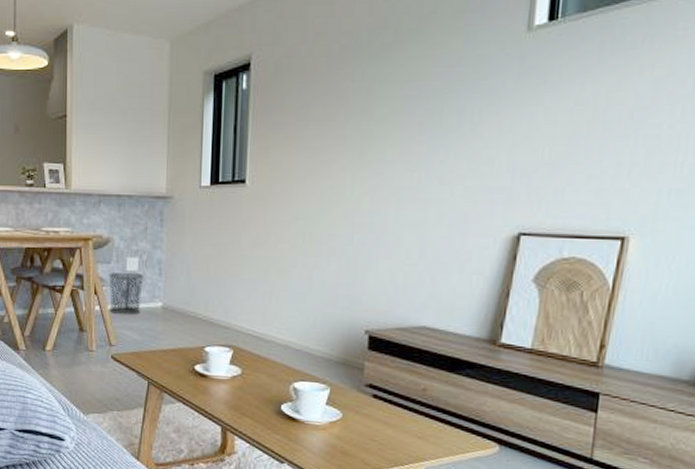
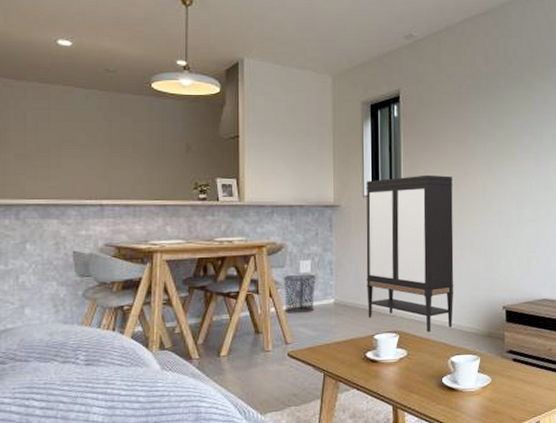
storage cabinet: none [198,162,311,351] -> present [365,174,454,332]

